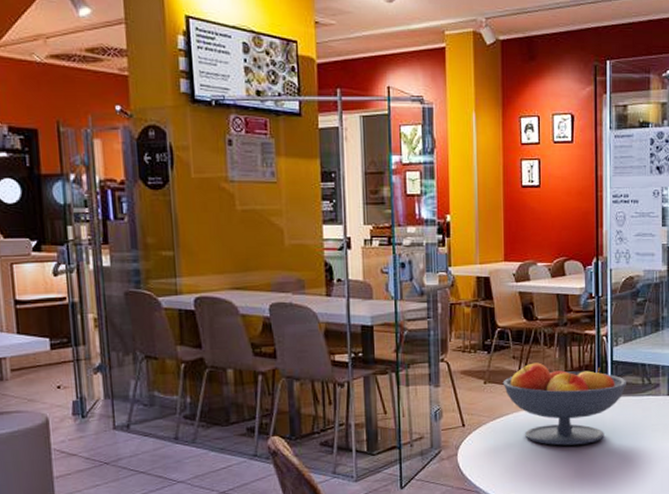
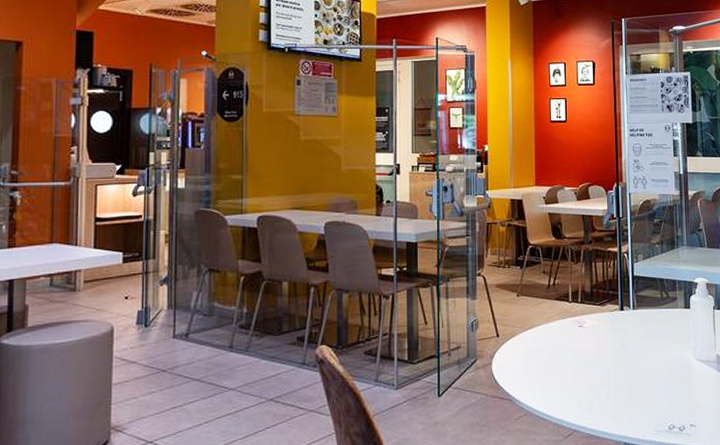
fruit bowl: present [502,362,626,446] -> none [534,277,647,356]

